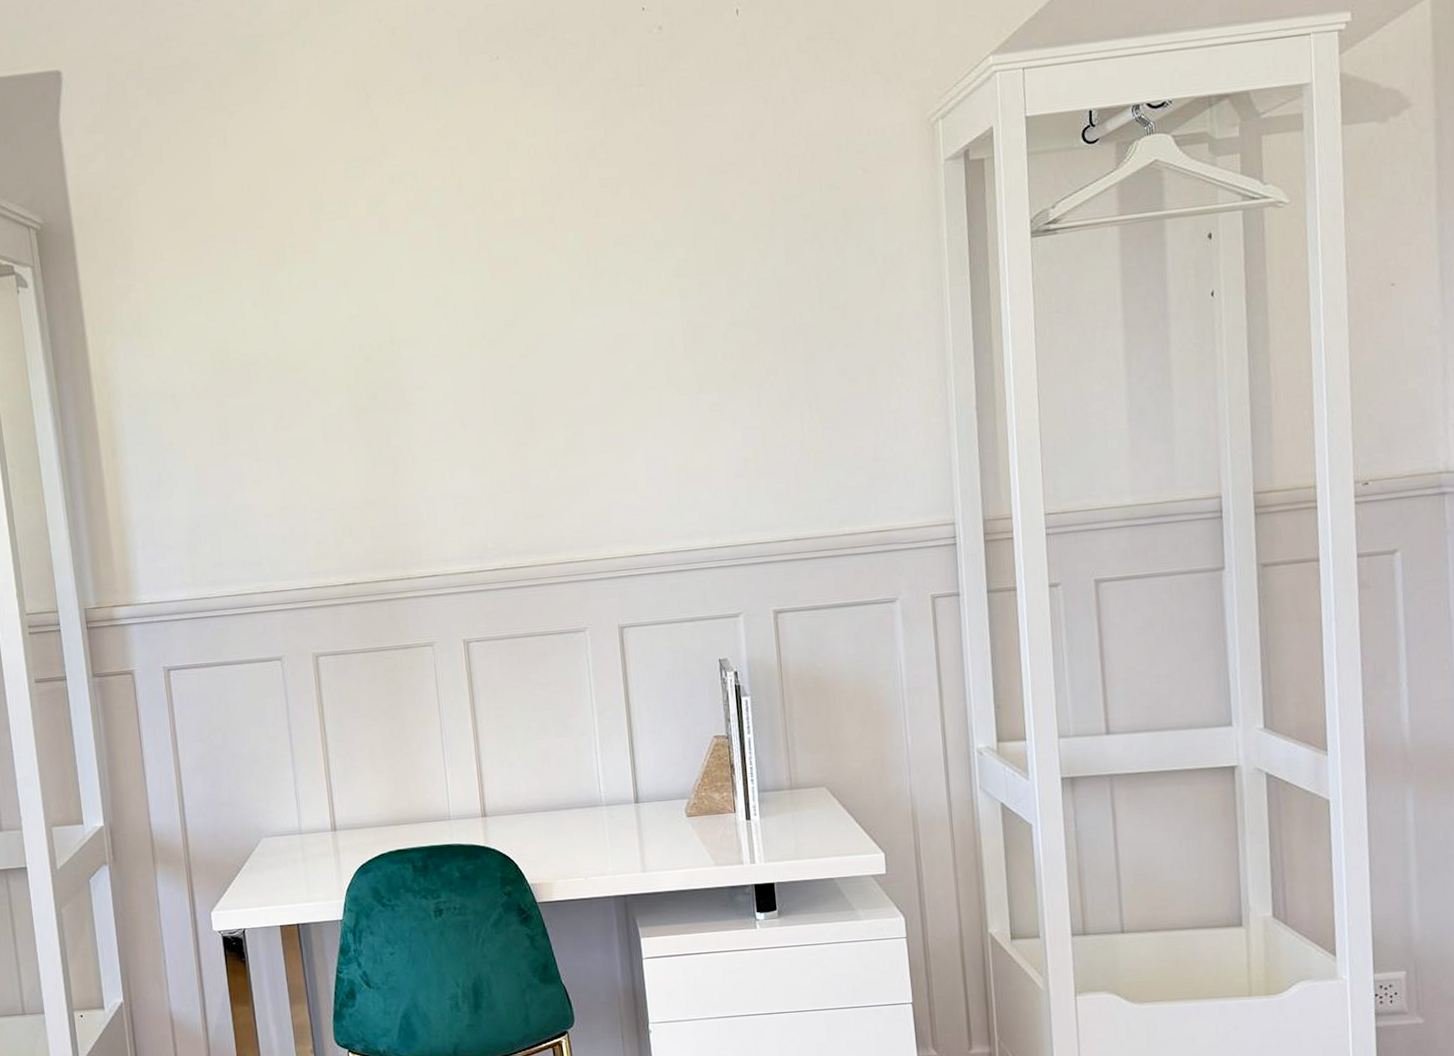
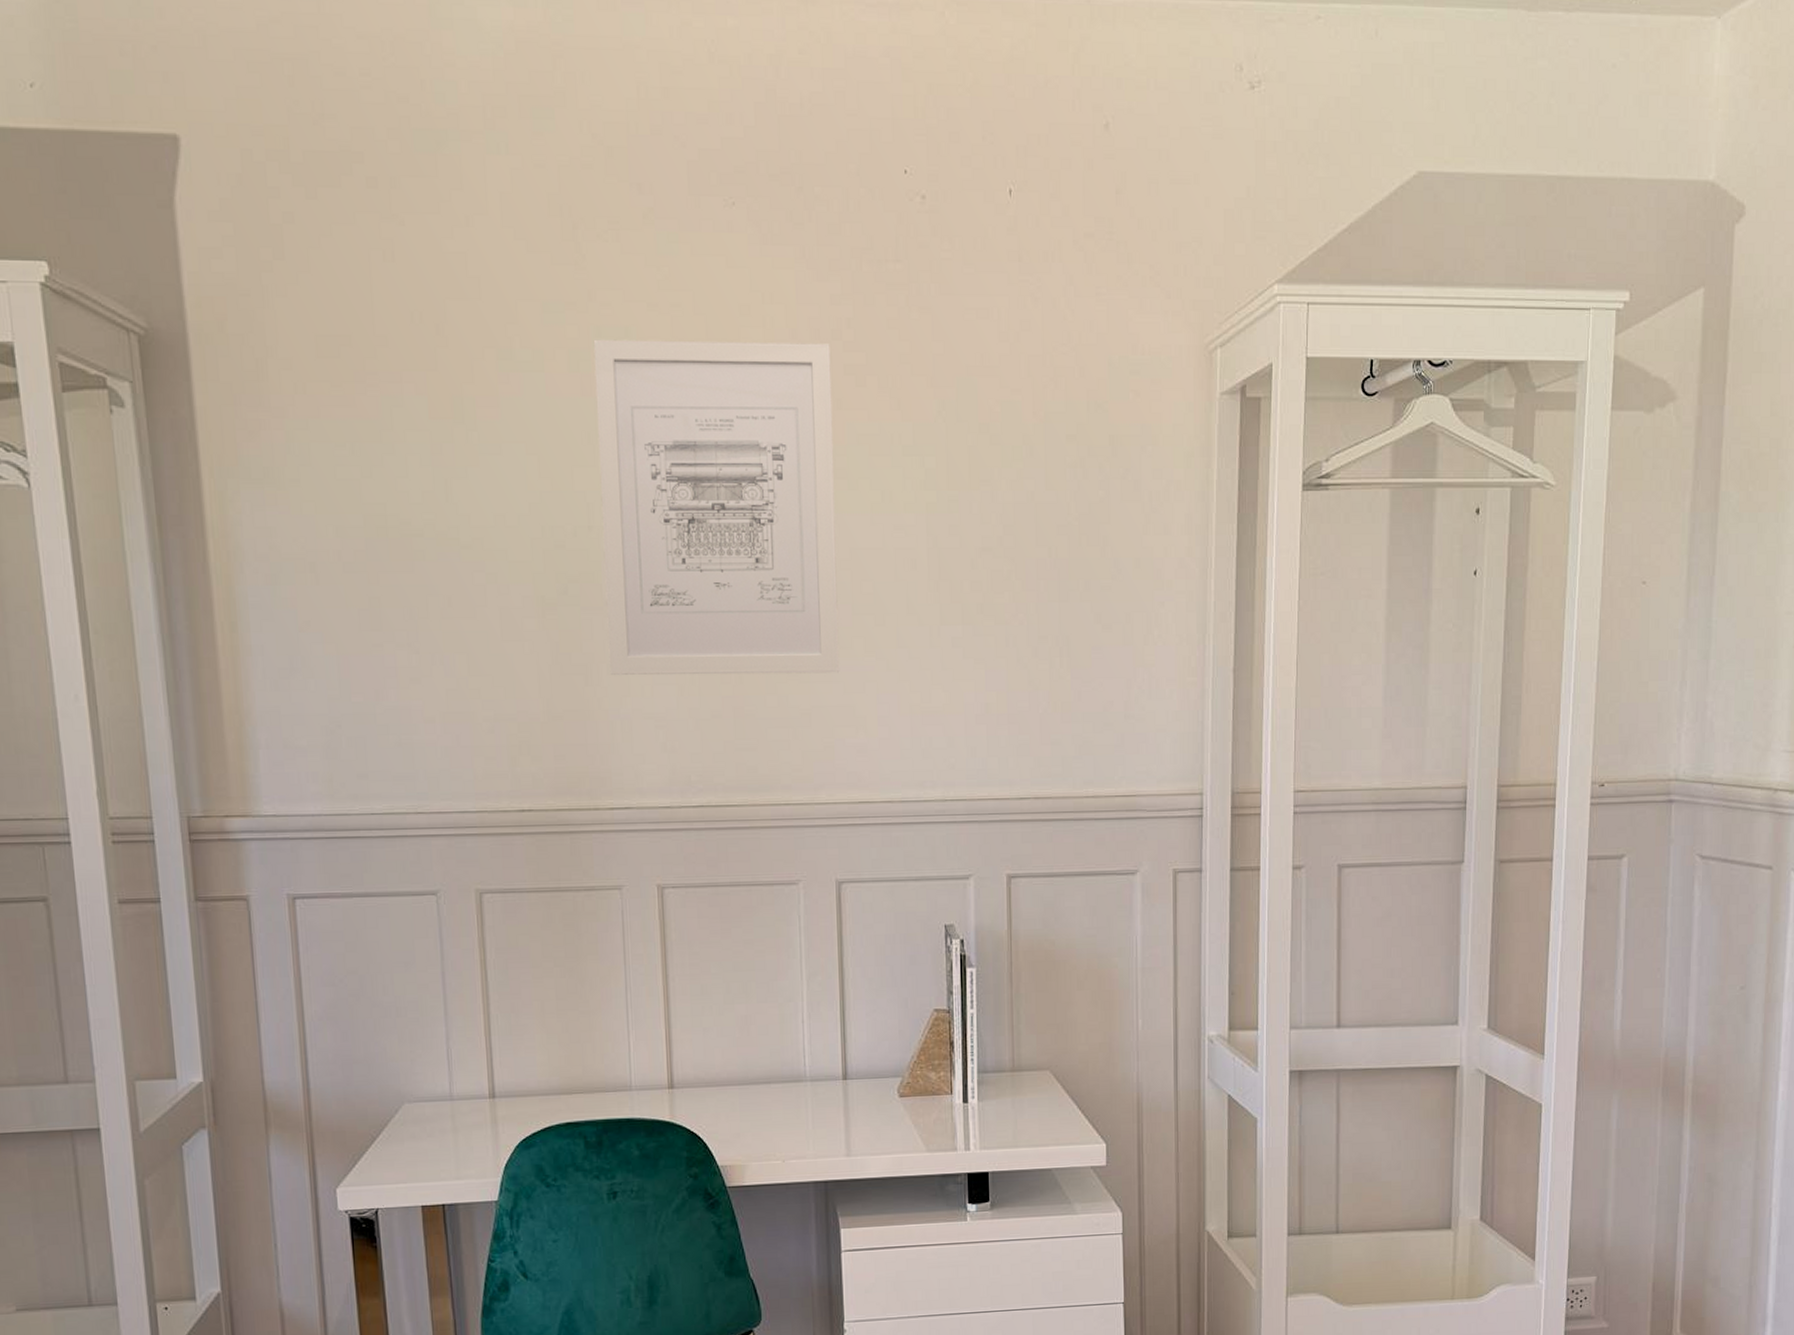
wall art: none [387,163,611,464] -> present [593,339,840,675]

